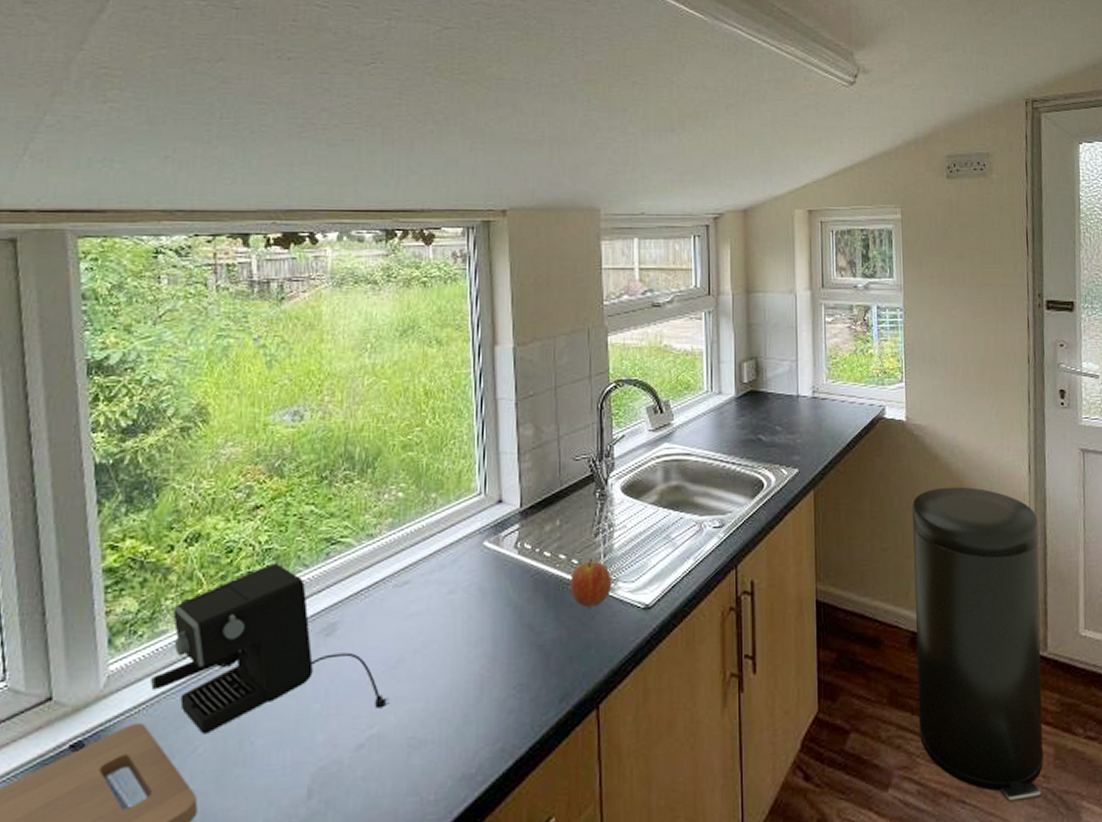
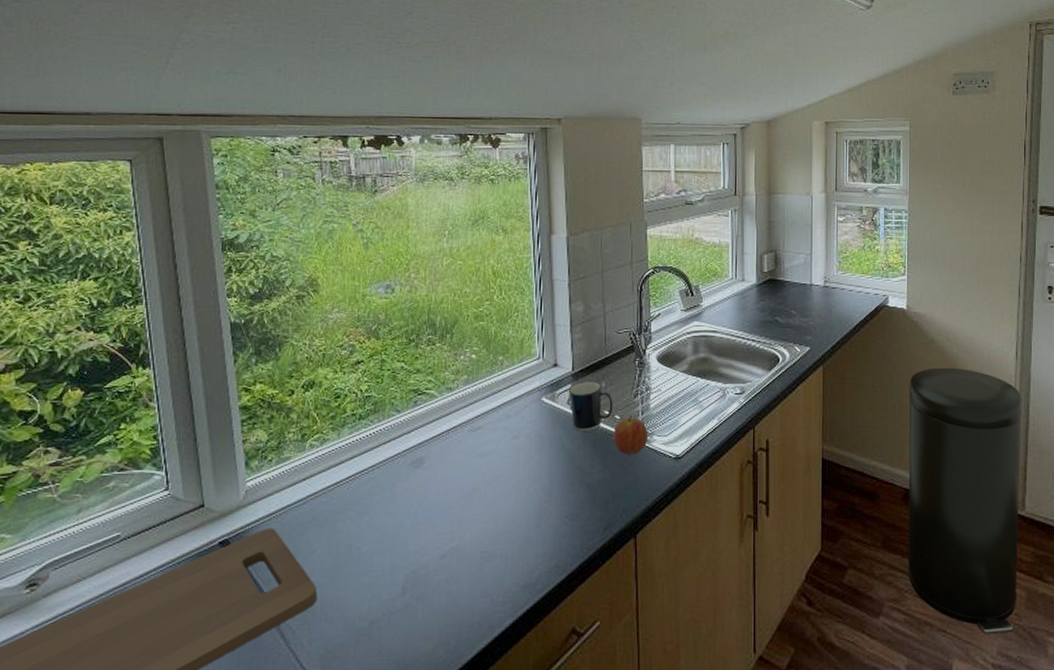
coffee maker: present [151,563,389,734] -> none [279,408,466,540]
mug: none [515,518,570,581] -> present [568,380,613,431]

